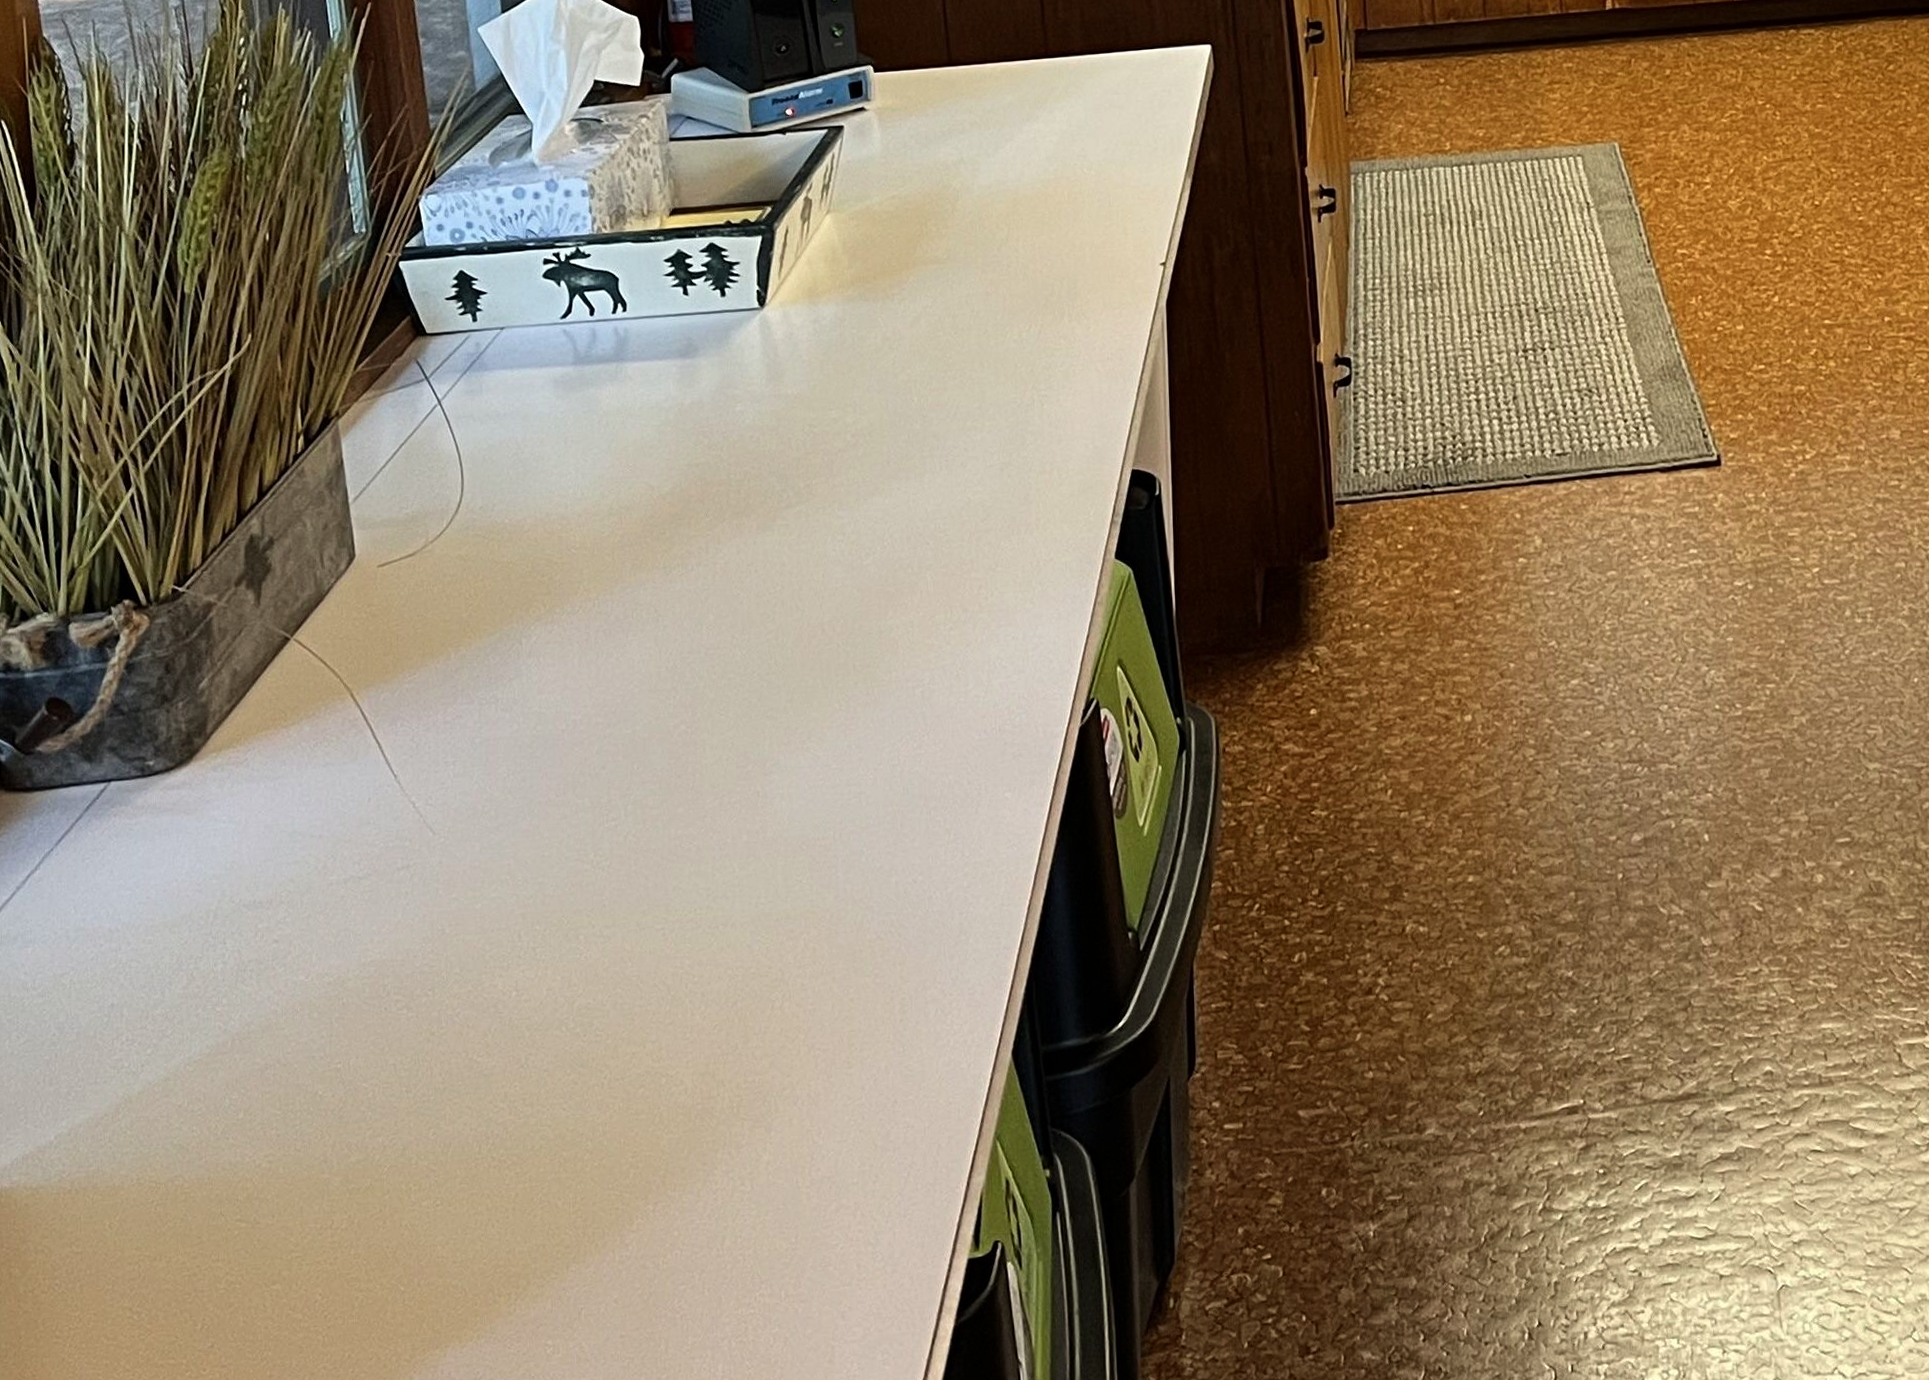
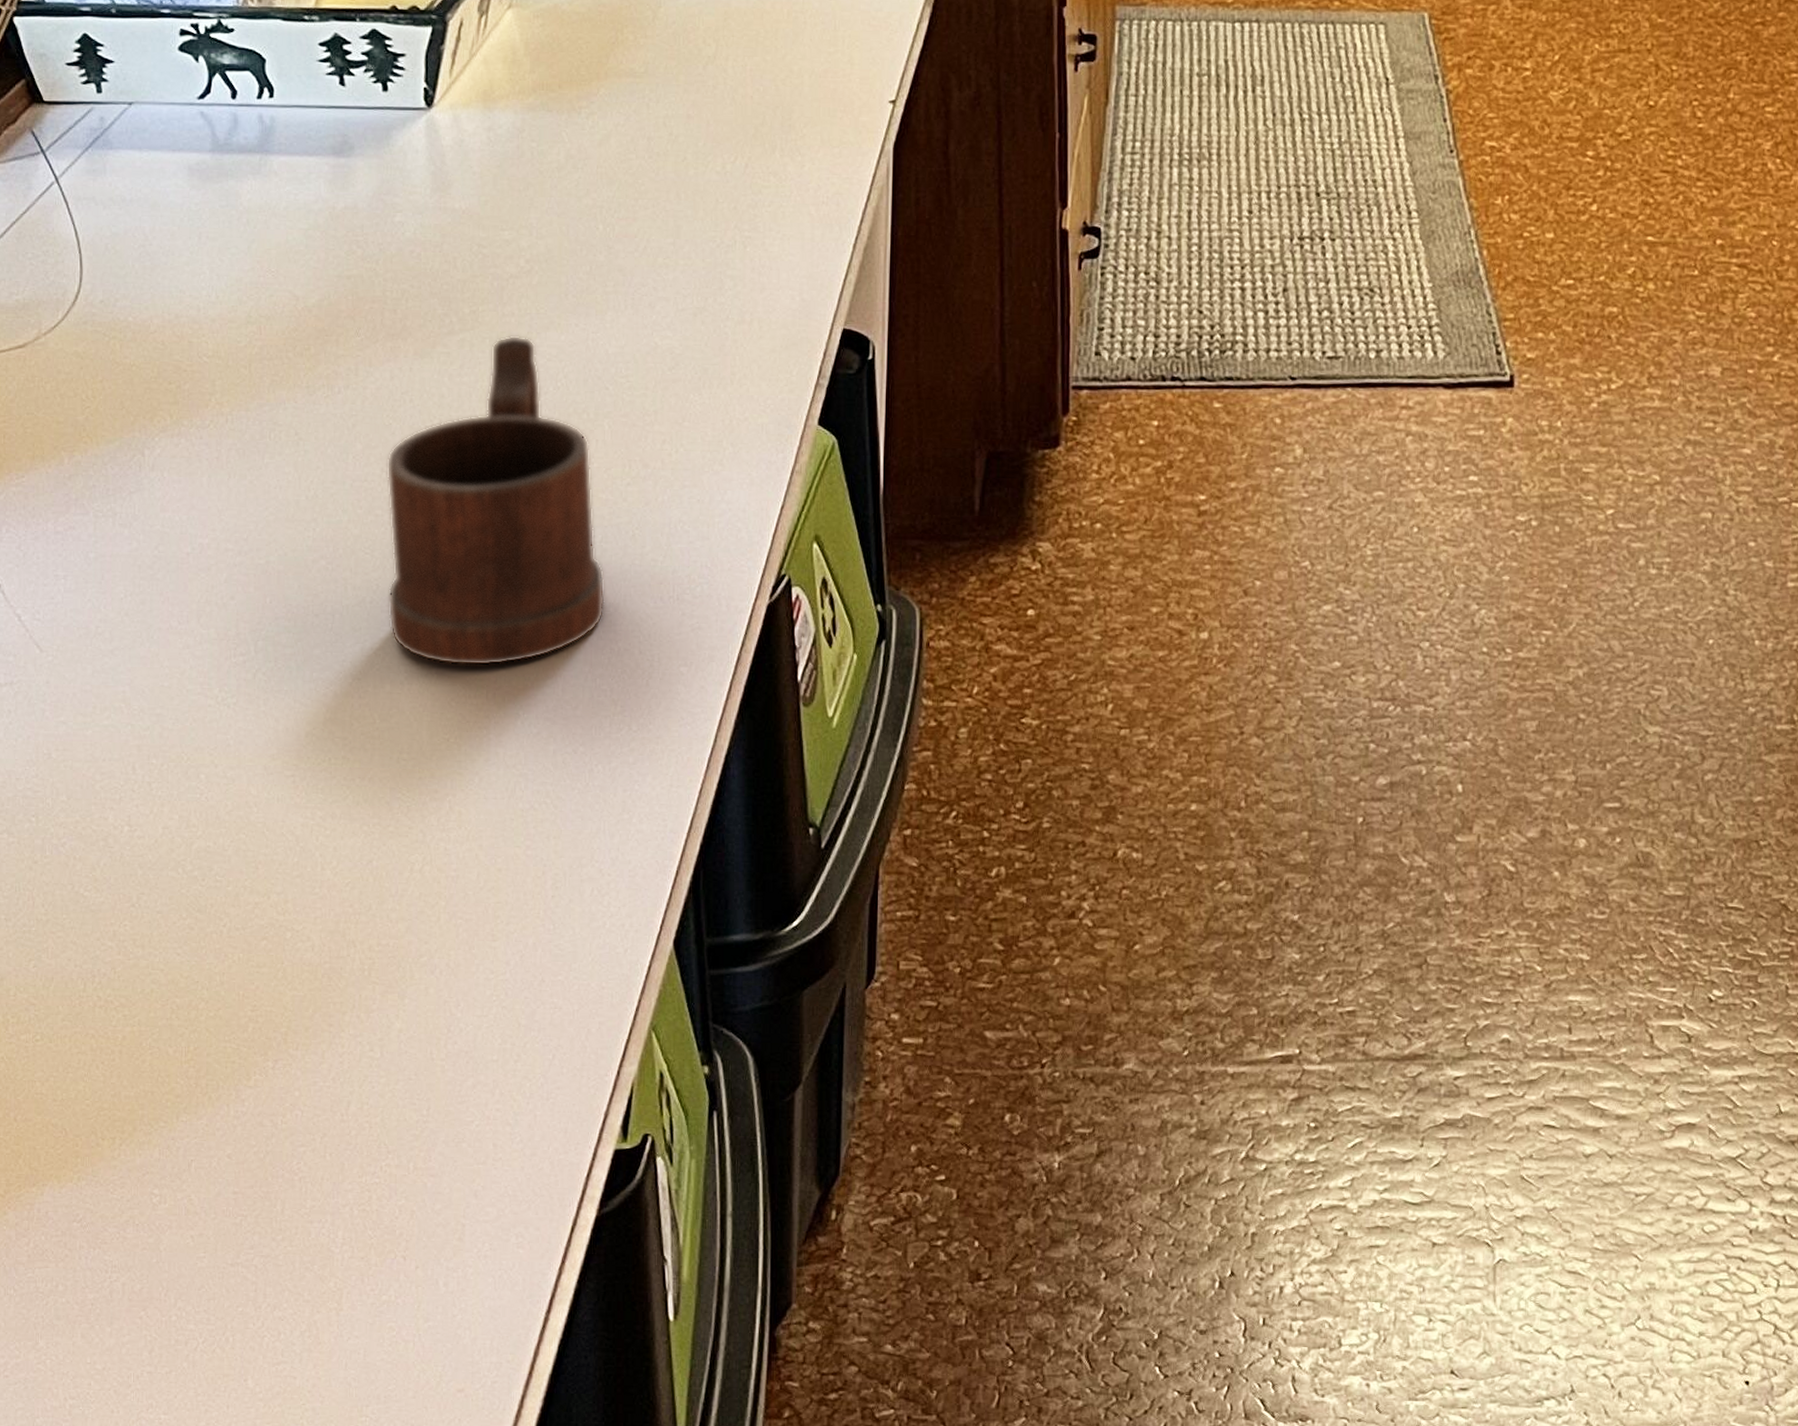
mug: none [736,503,935,811] -> present [386,335,605,666]

